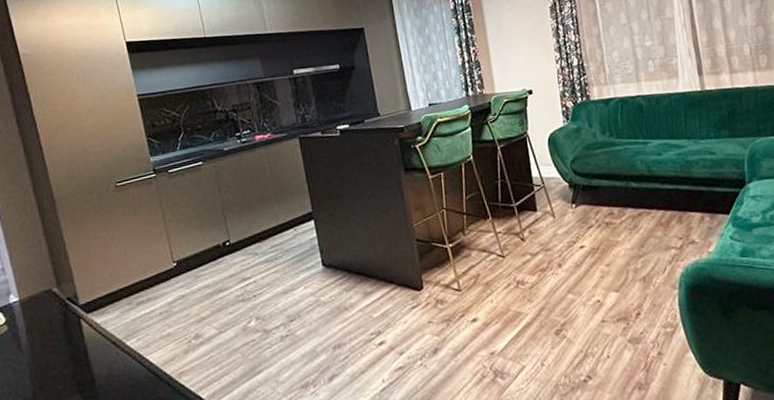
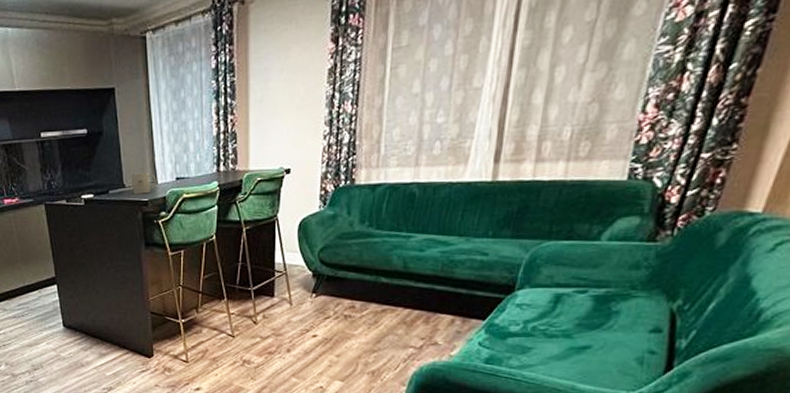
mug: none [385,101,411,122] -> present [131,173,157,194]

